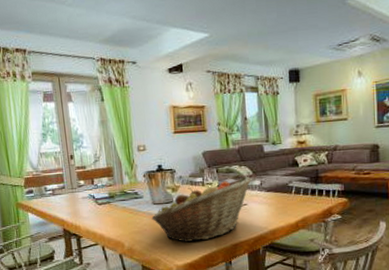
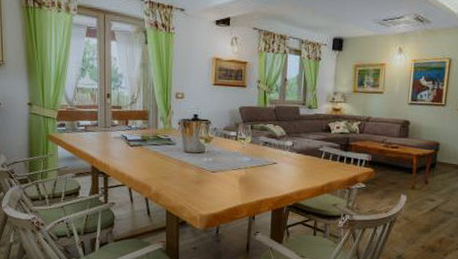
fruit basket: present [151,176,252,243] -> none [181,135,285,194]

